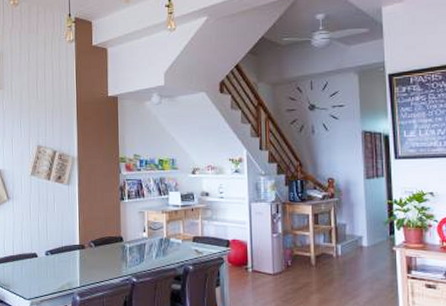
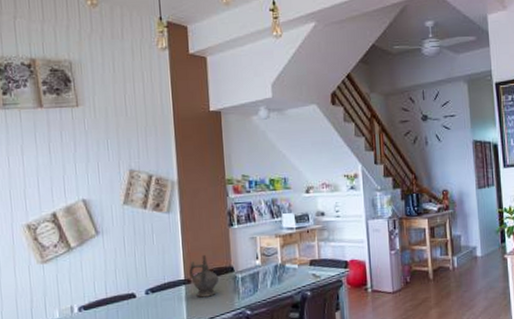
ceremonial vessel: none [84,223,110,262] -> present [189,254,220,298]

